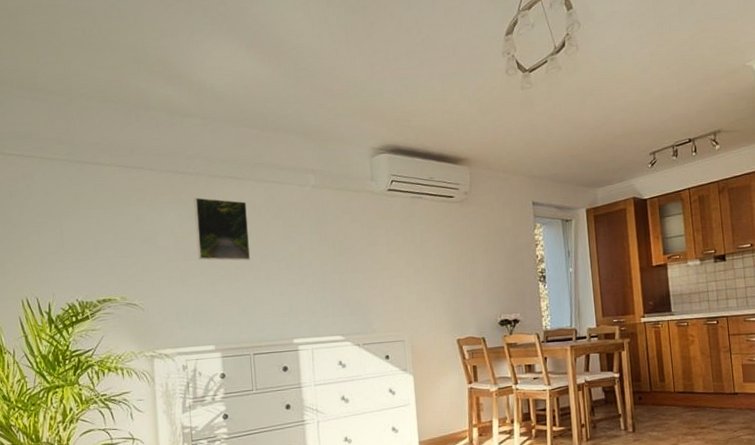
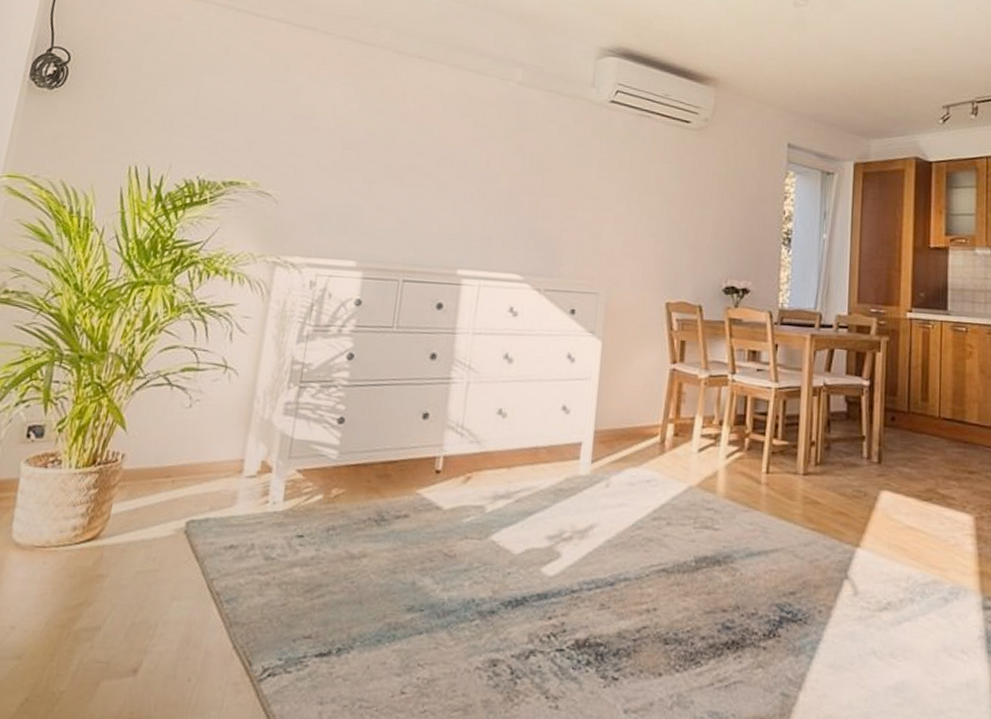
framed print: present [194,198,251,261] -> none [358,75,433,161]

